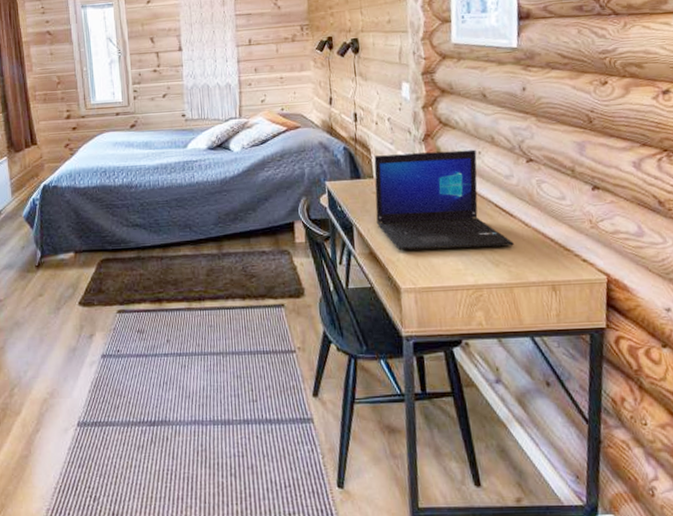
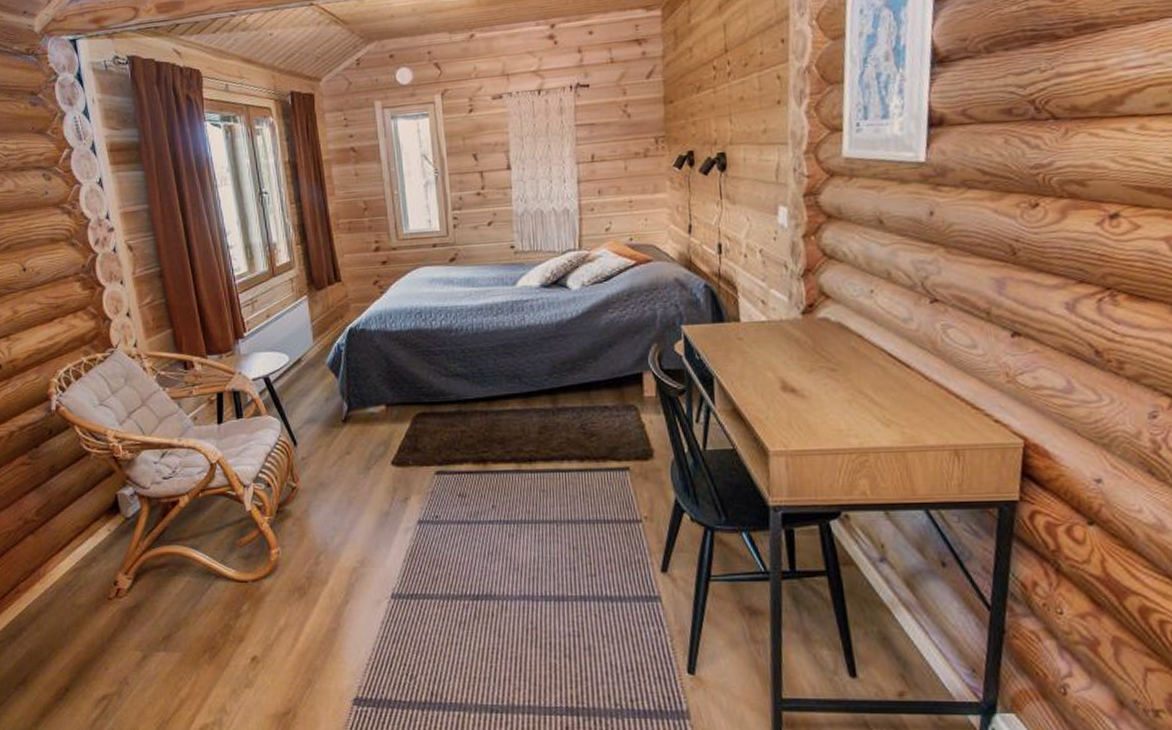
laptop: present [374,149,514,251] -> none [741,287,910,407]

